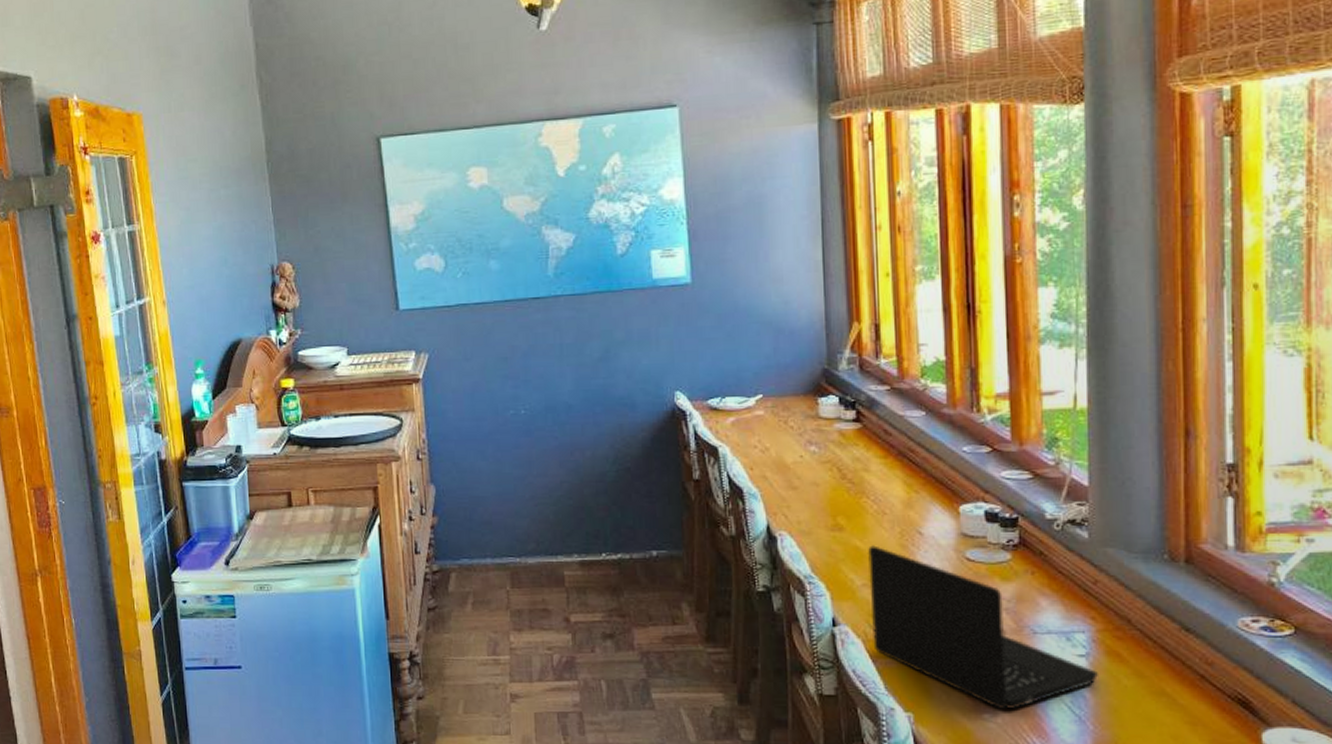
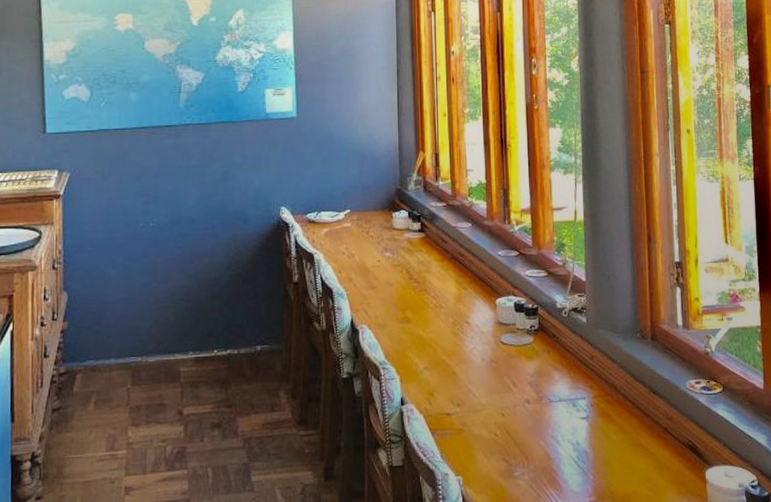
laptop: present [867,545,1100,710] -> none [428,334,596,469]

